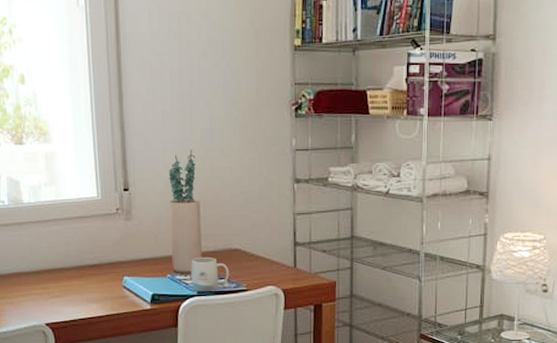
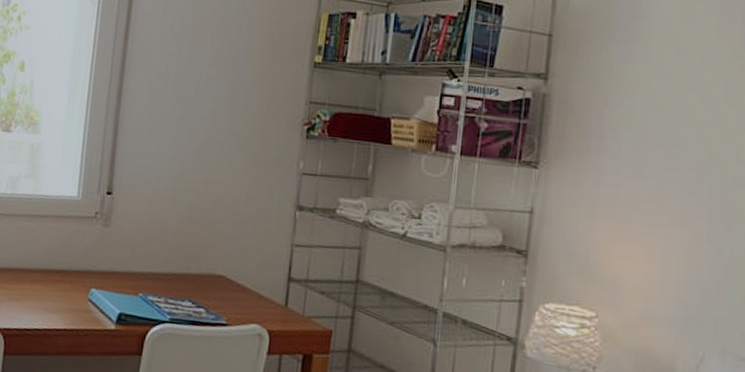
vase: present [169,150,202,273] -> none [146,159,190,296]
mug: present [191,257,230,293] -> none [164,279,210,321]

